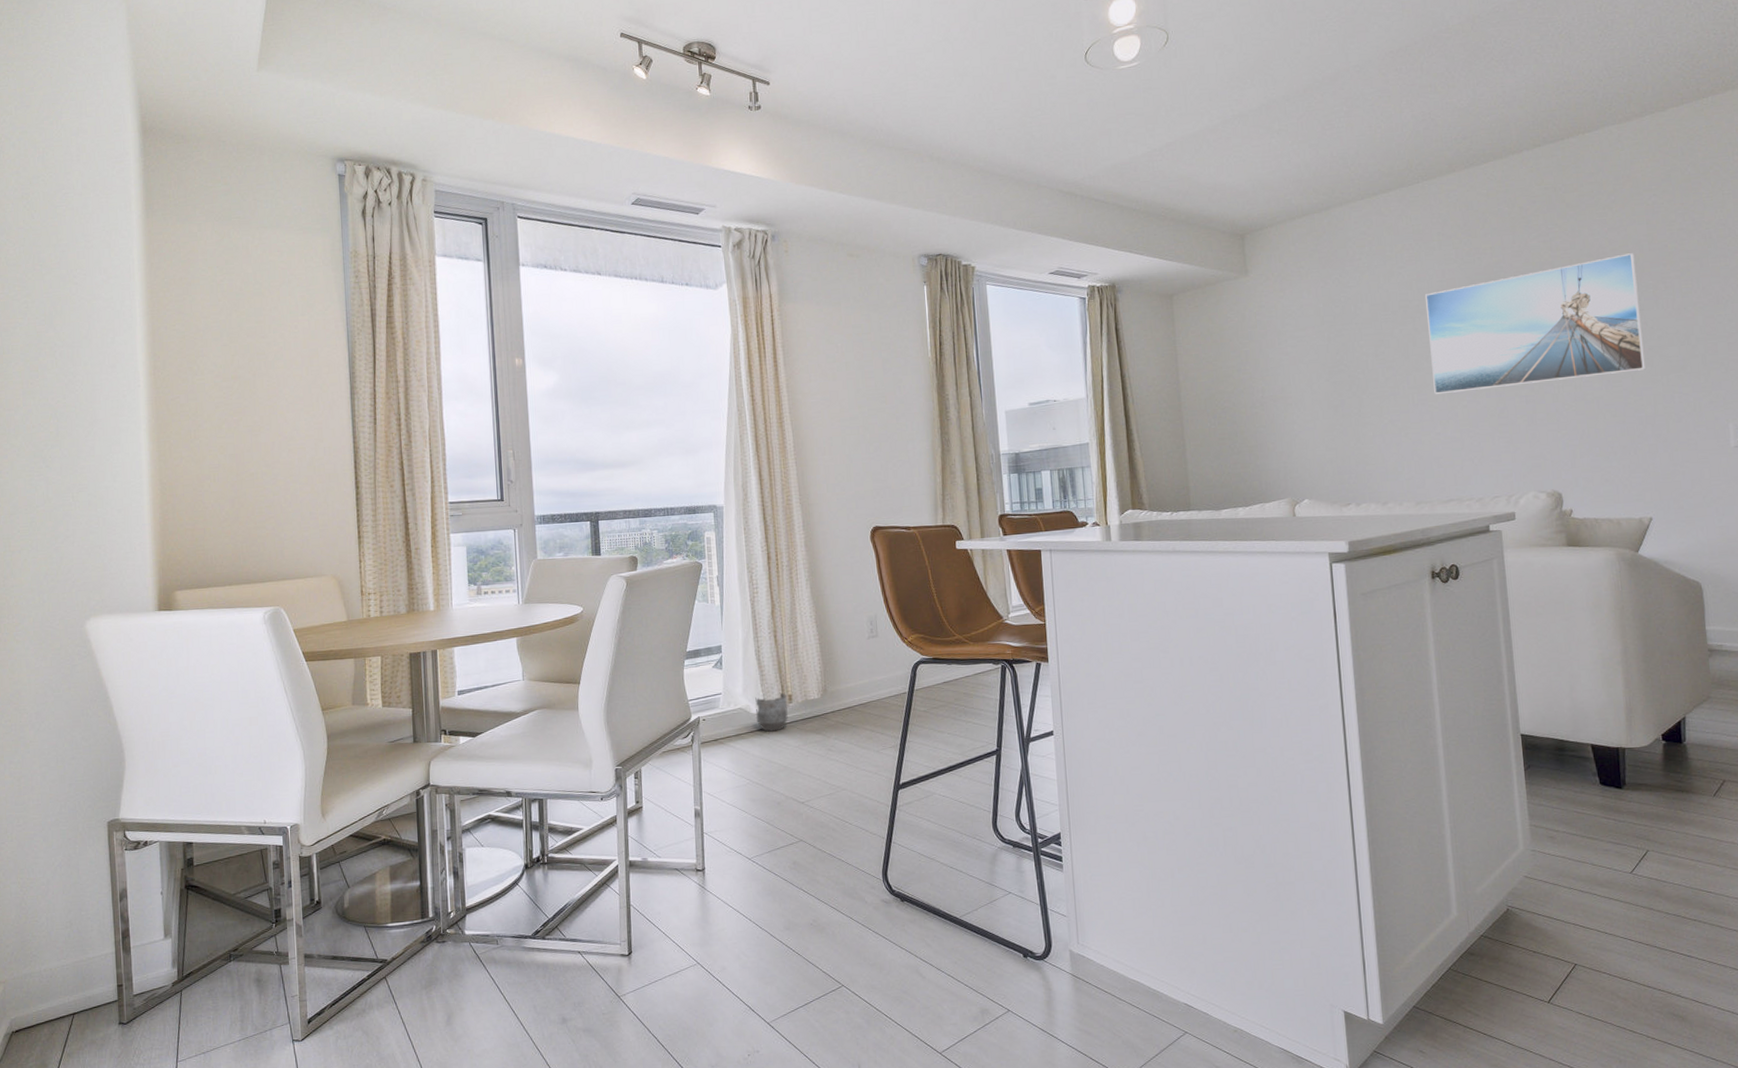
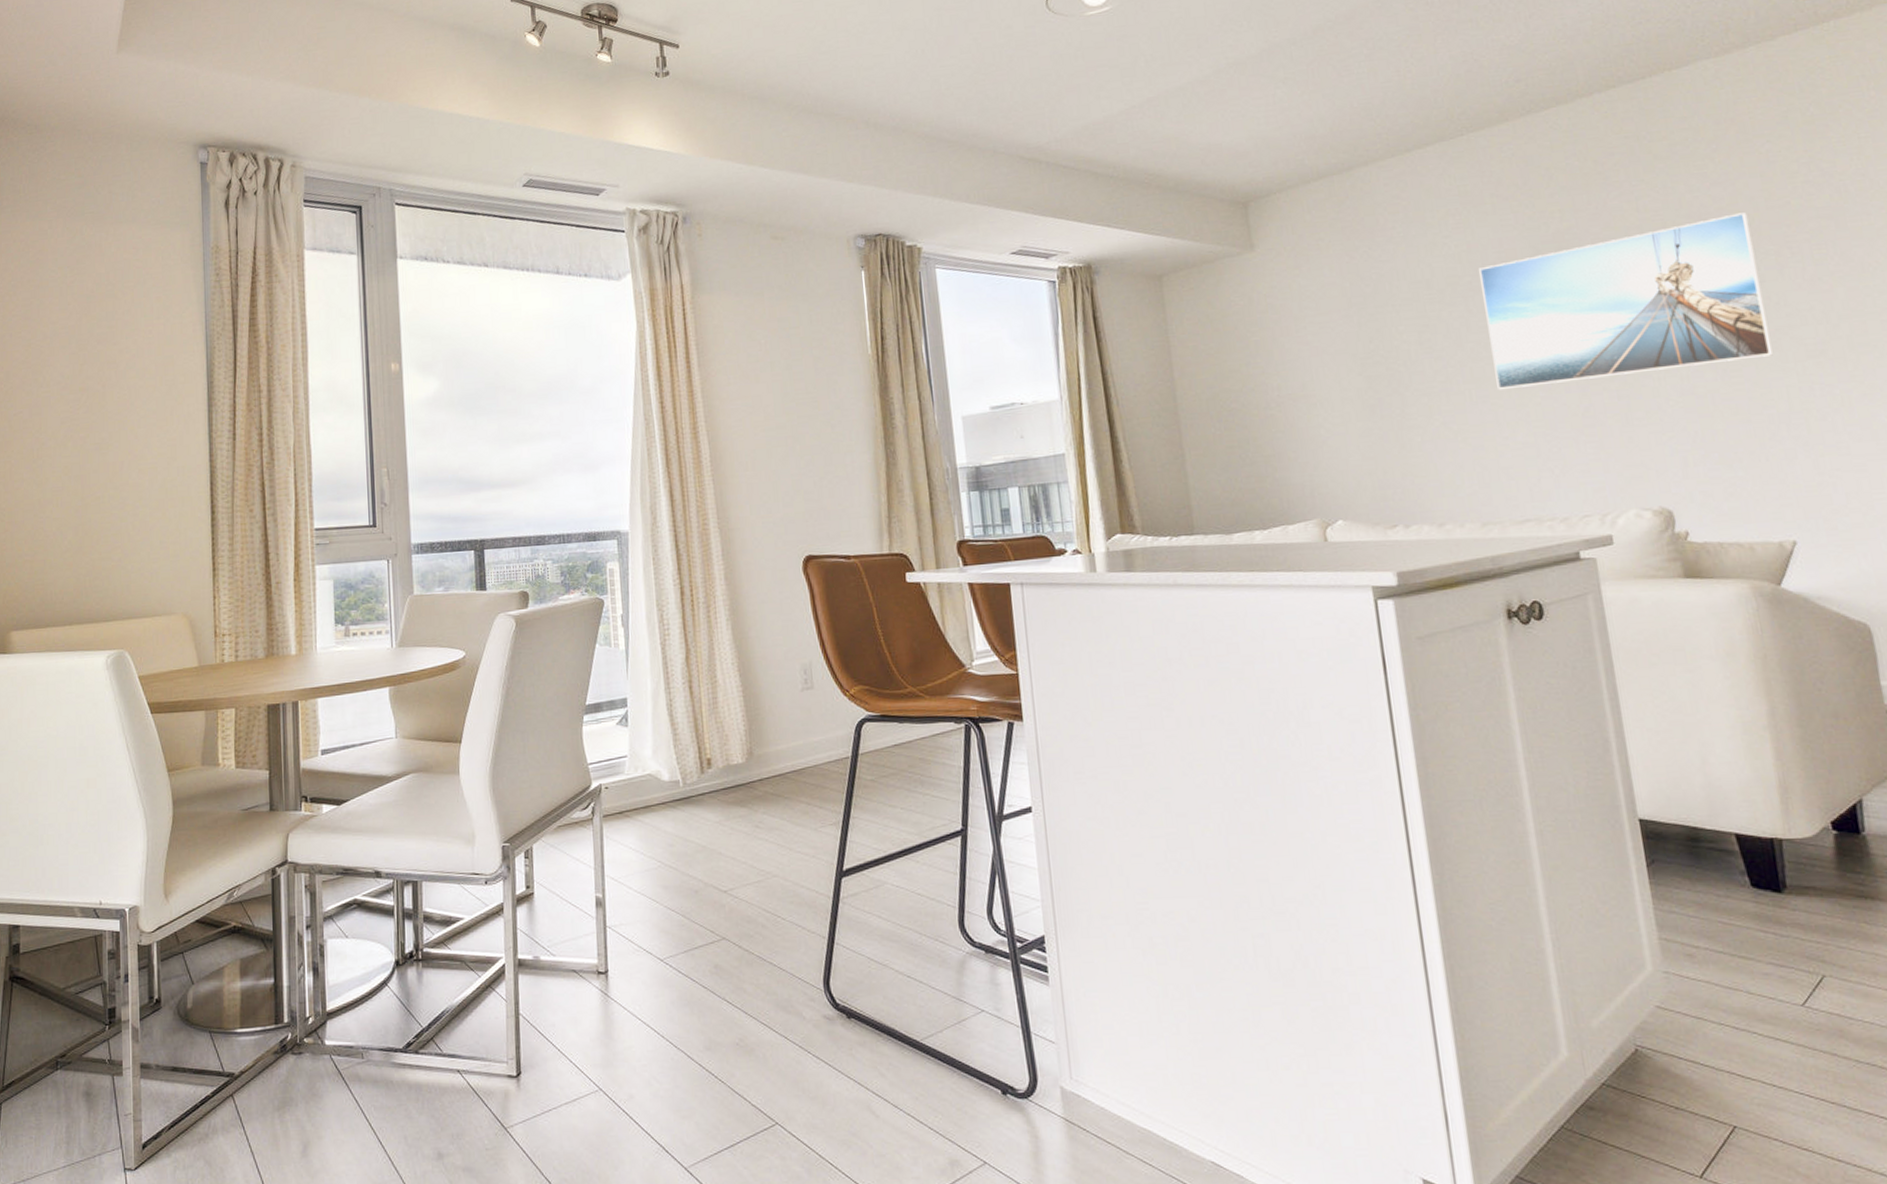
planter: present [755,692,789,733] -> none [667,755,708,805]

